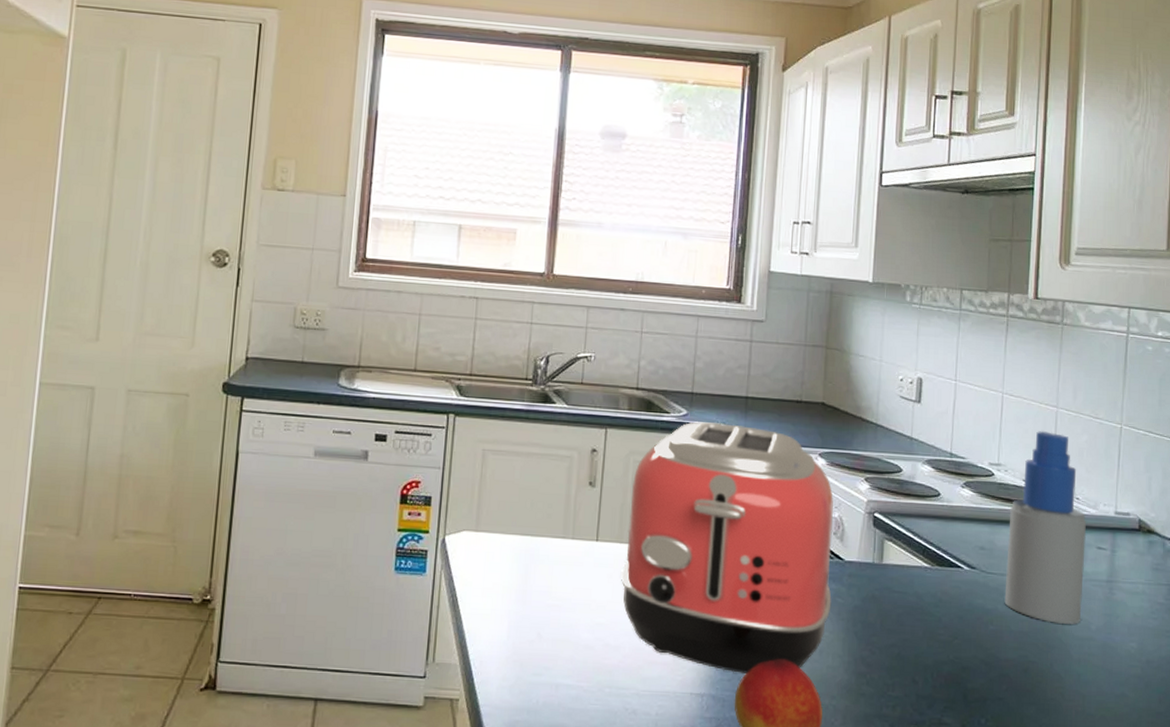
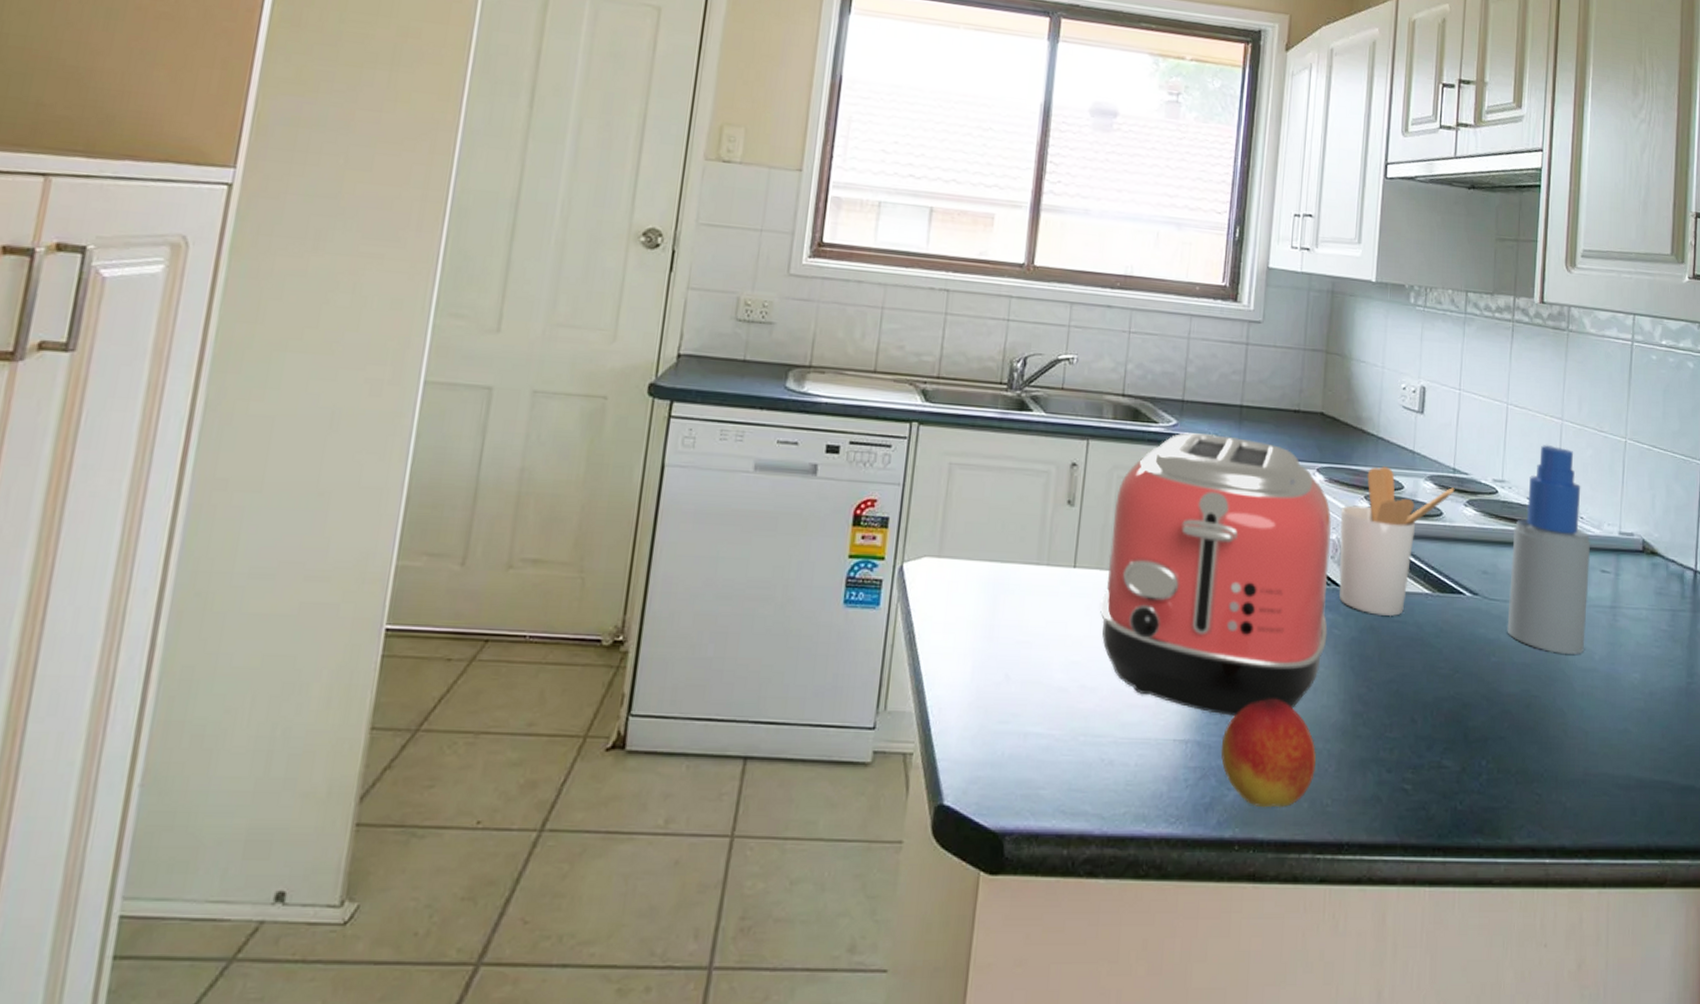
utensil holder: none [841,451,952,588] -> present [1339,466,1455,617]

